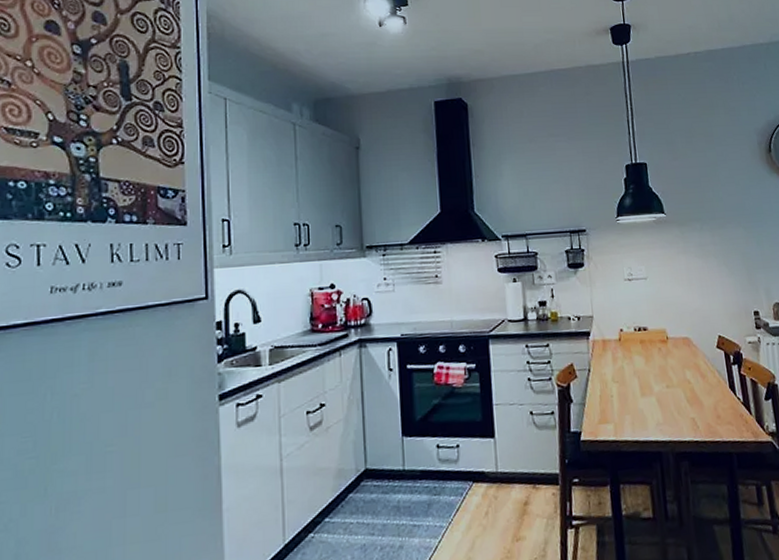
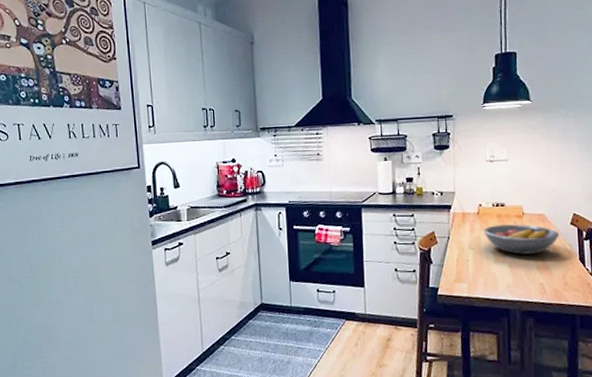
fruit bowl: none [627,350,707,386] -> present [483,224,560,255]

